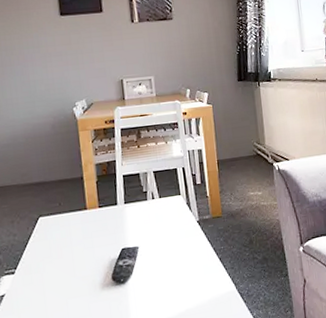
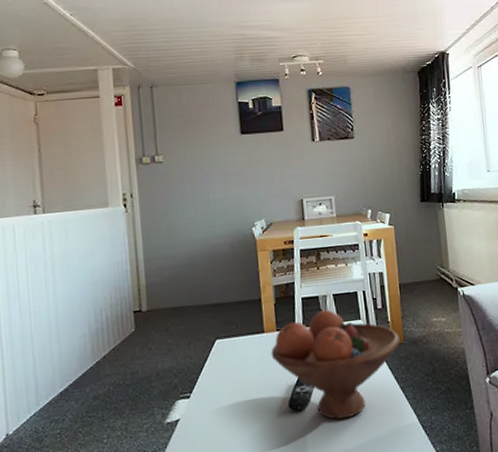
fruit bowl: none [93,186,219,290] -> present [271,309,400,420]

